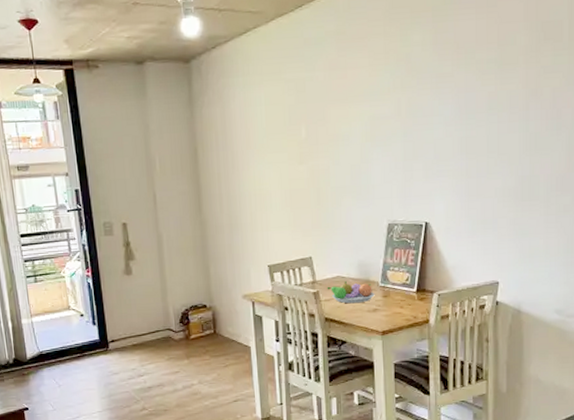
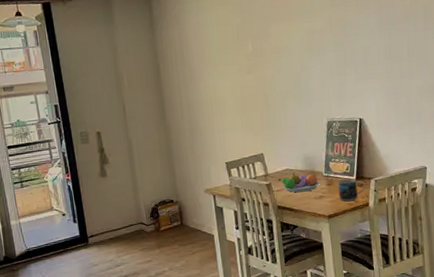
mug: none [395,291,427,316] -> present [338,178,366,201]

